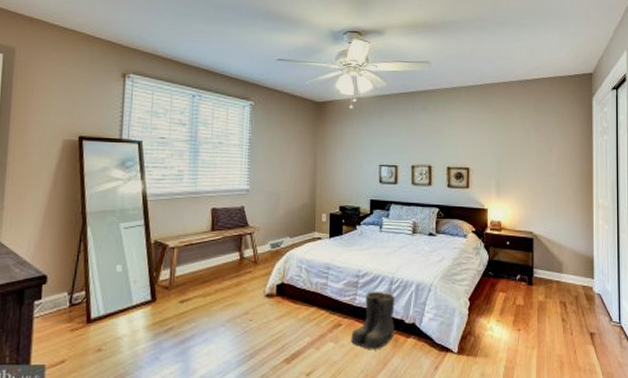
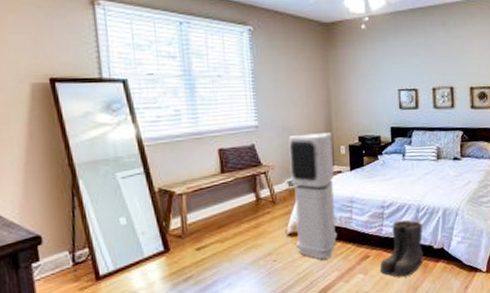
air purifier: none [271,200,315,322] -> present [288,133,337,259]

